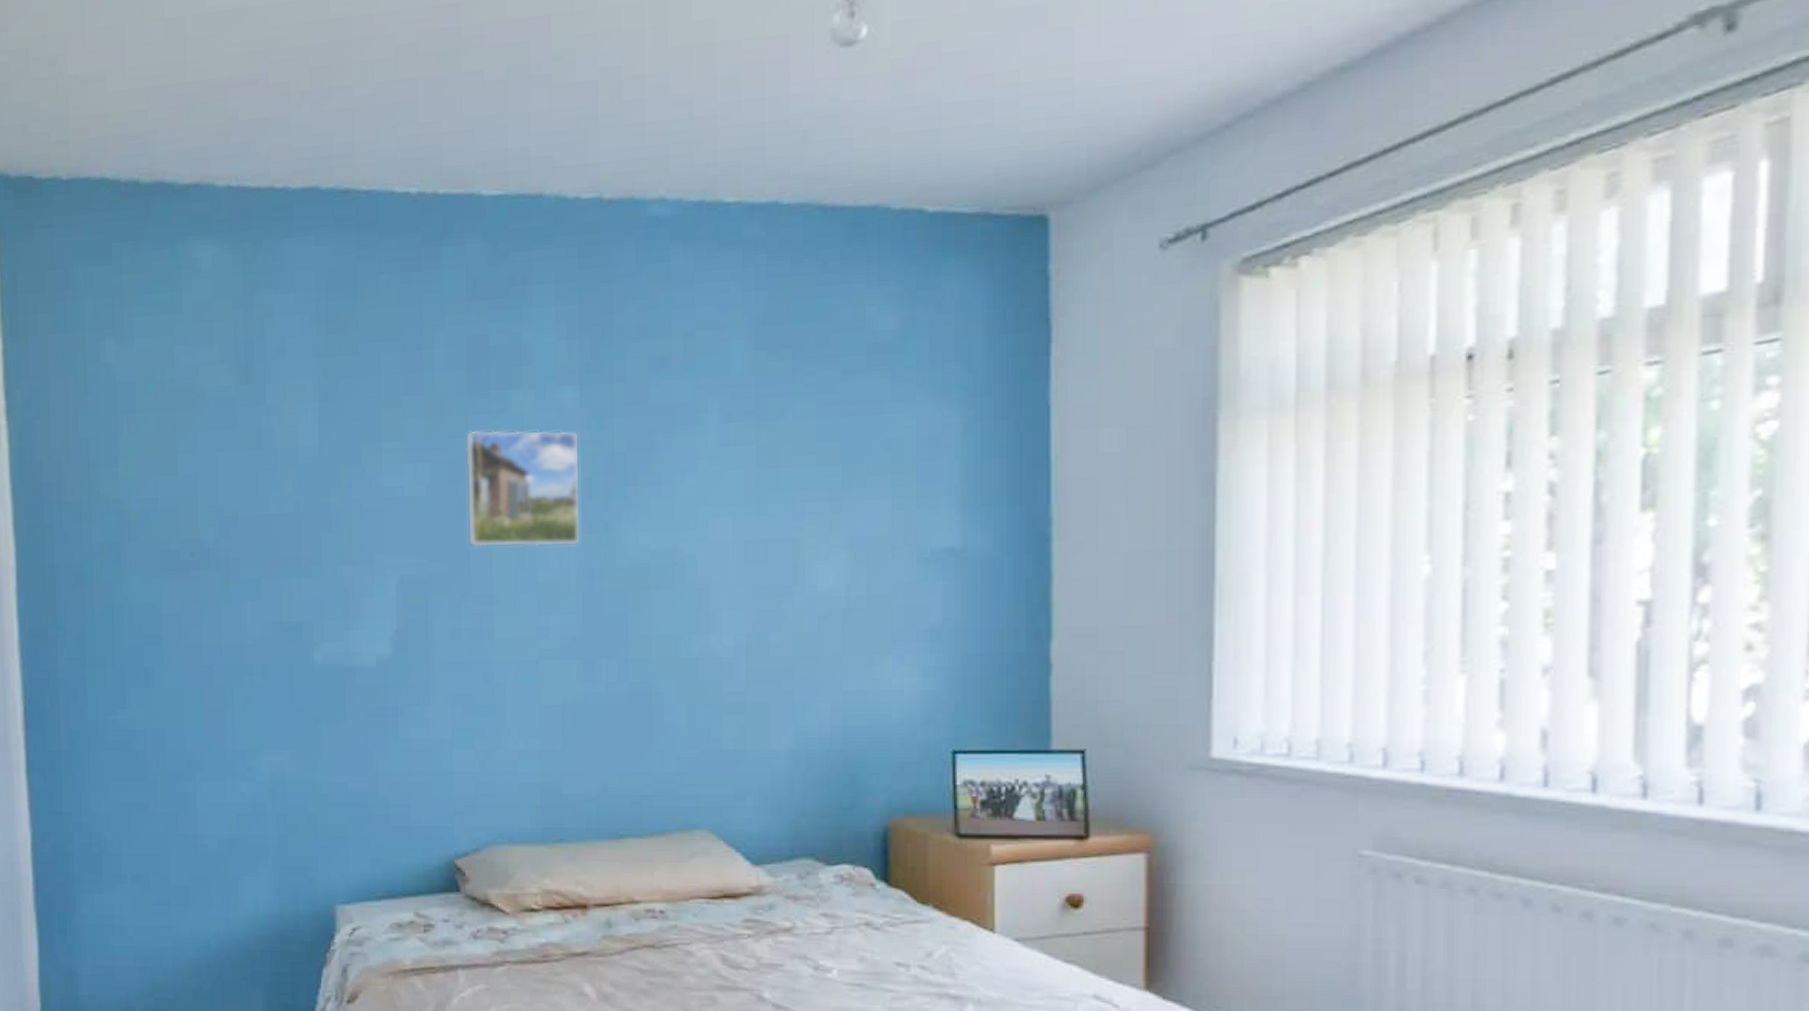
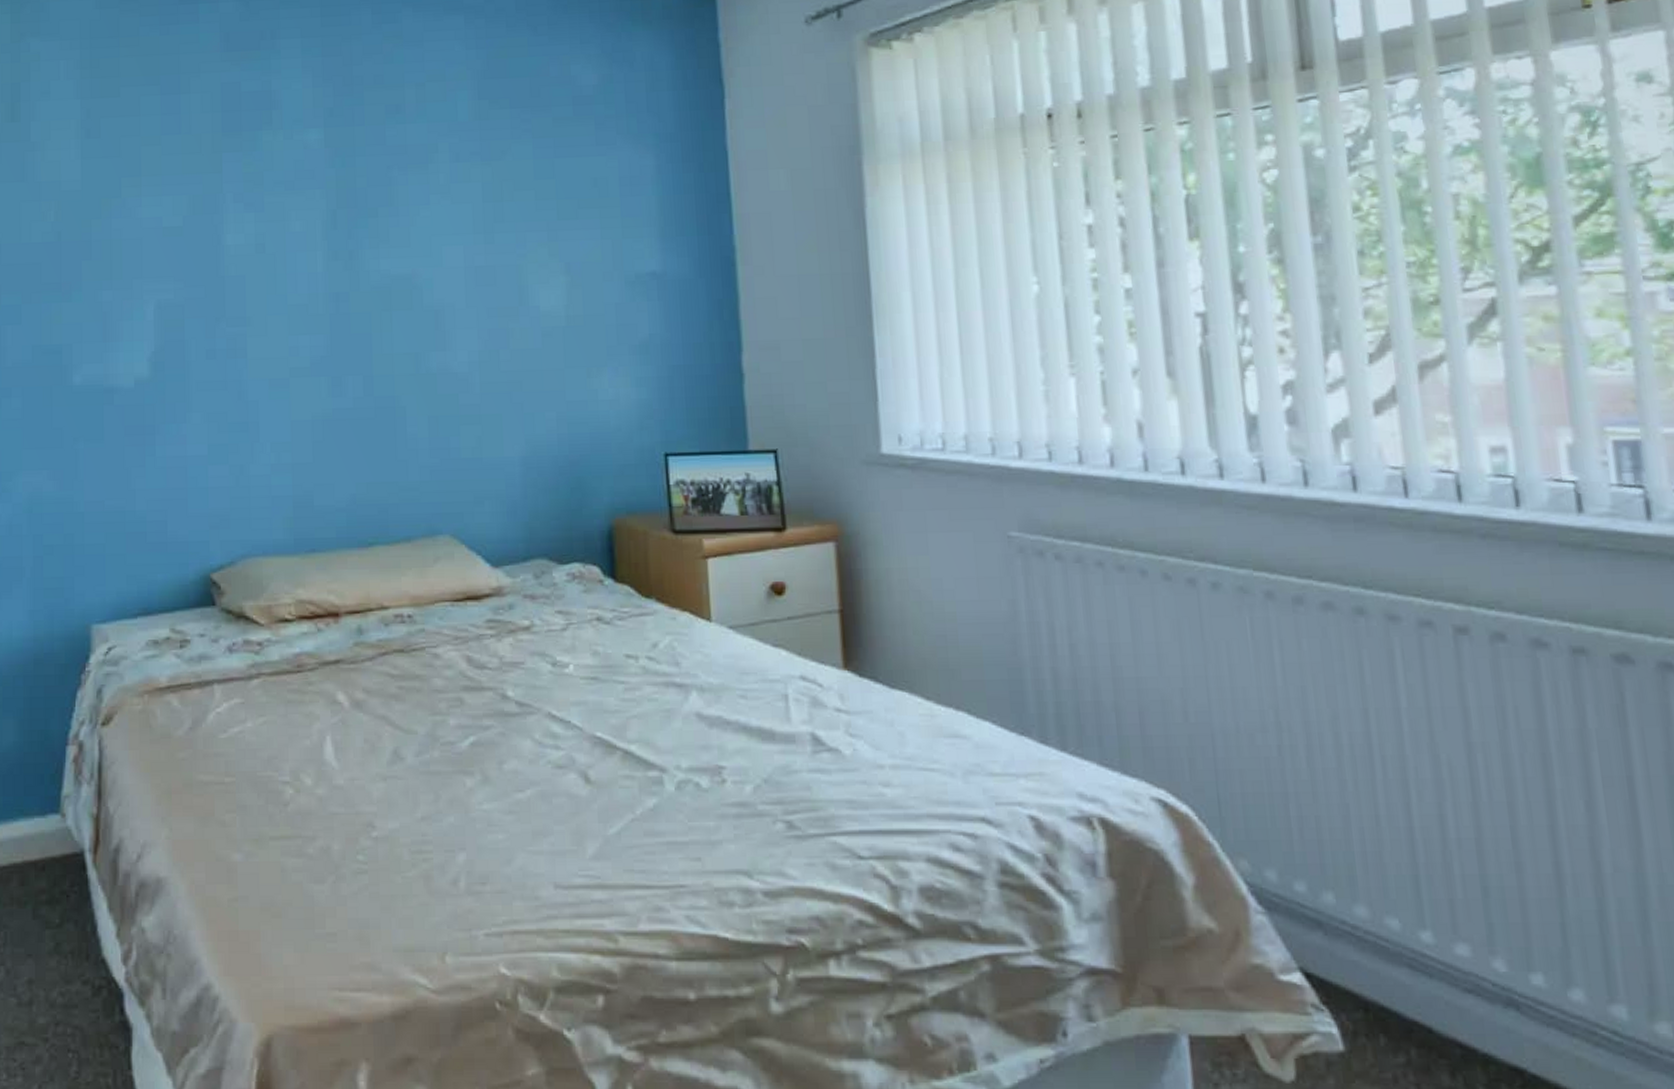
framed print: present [466,430,579,547] -> none [220,167,325,273]

